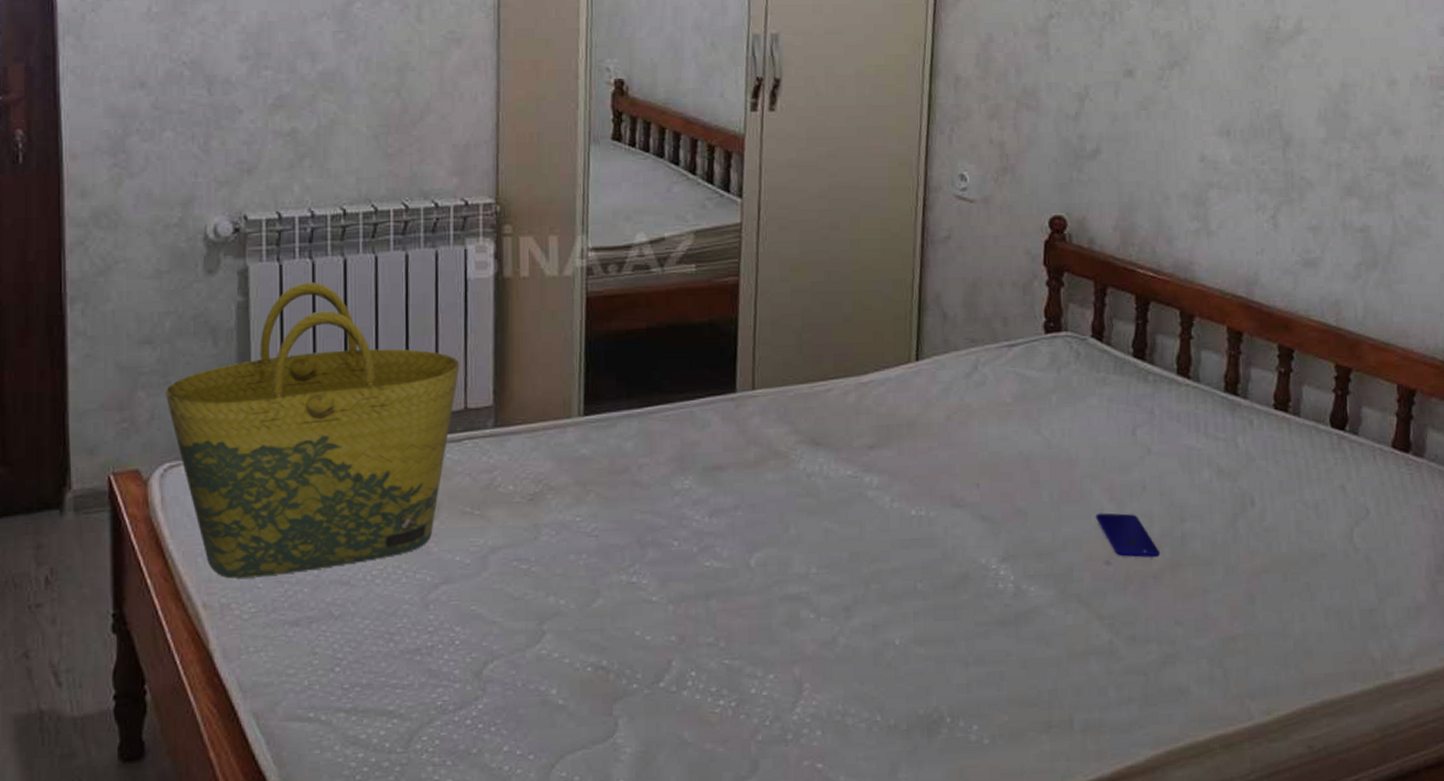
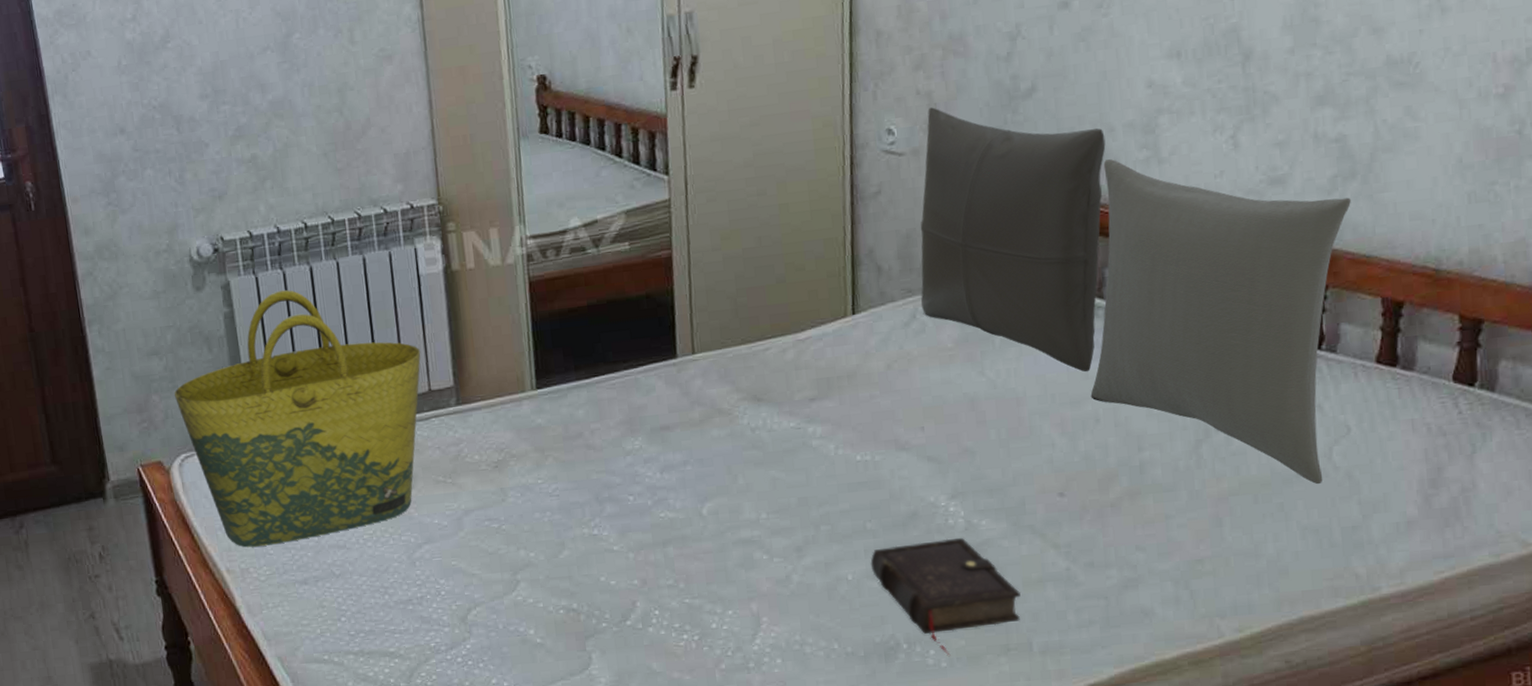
book: none [918,603,1064,733] -> present [870,537,1021,657]
pillow: none [983,157,1161,438] -> present [920,107,1106,372]
smartphone: present [1095,513,1161,558] -> none [1046,446,1118,488]
pillow: none [1138,227,1373,566] -> present [1090,159,1351,485]

